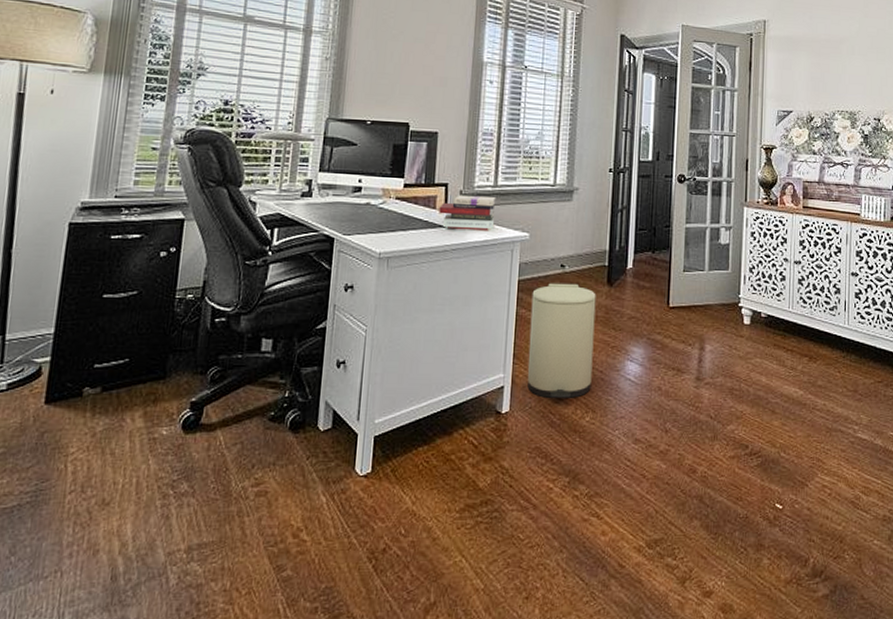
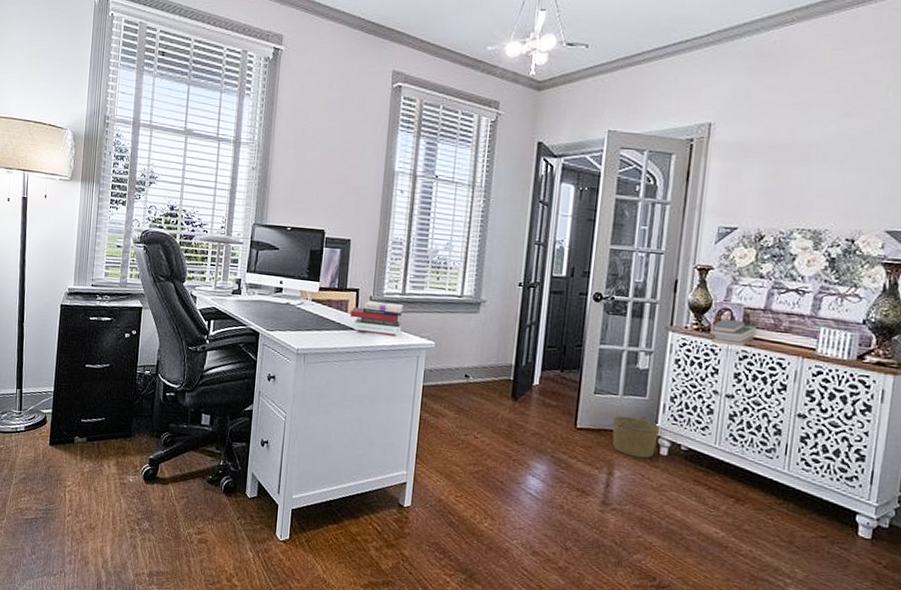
pedal bin: present [527,283,596,398] -> none [428,391,500,503]
basket: none [701,288,743,329] -> present [612,415,661,459]
books: none [778,193,813,217] -> present [710,319,756,347]

